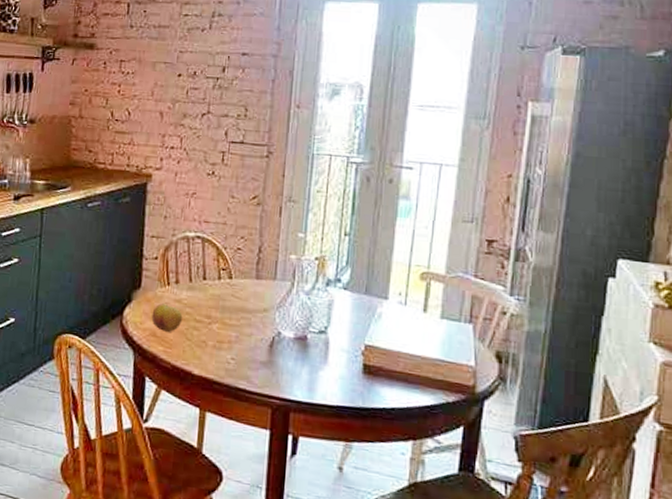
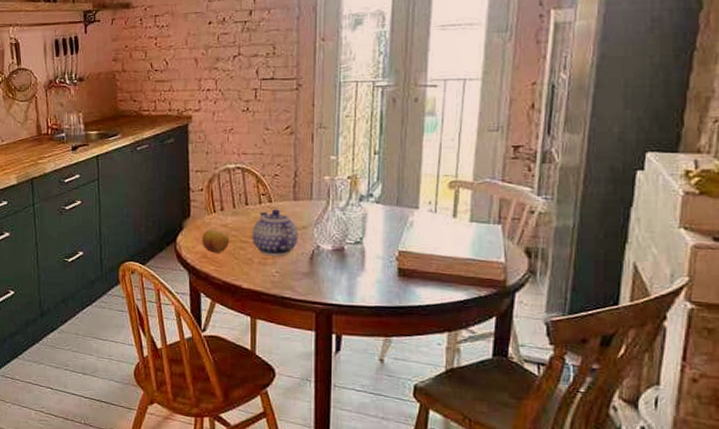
teapot: none [207,286,259,341] -> present [252,209,299,256]

